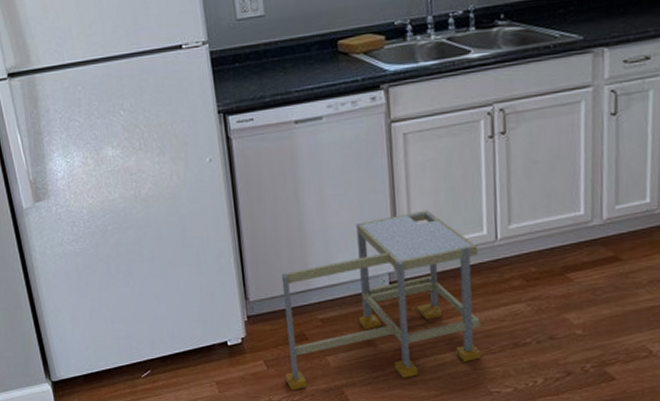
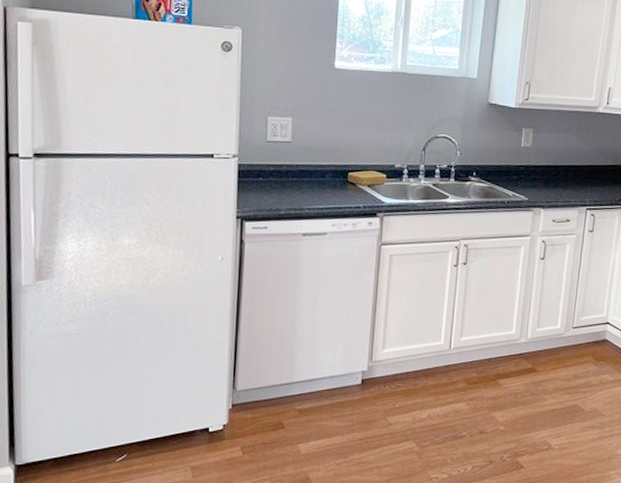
step stool: present [281,209,482,390] -> none [258,319,436,476]

